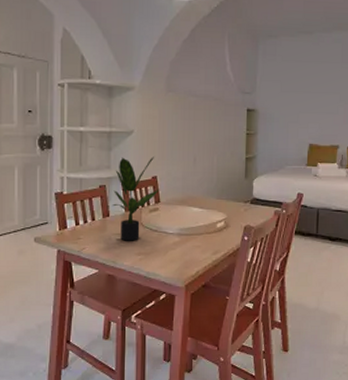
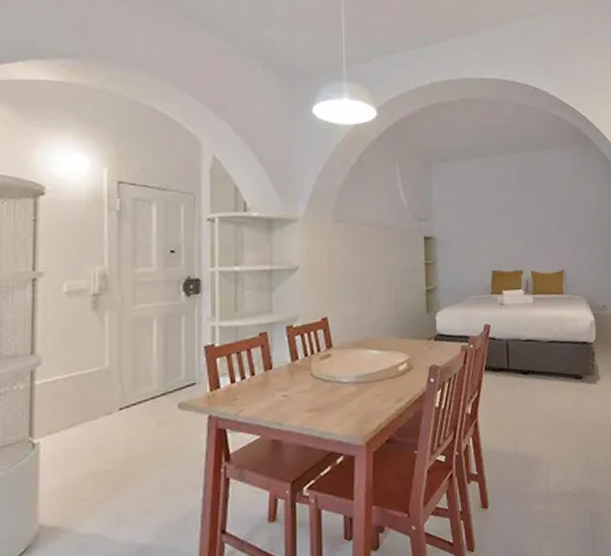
potted plant: present [112,157,160,241] -> none [275,295,331,397]

